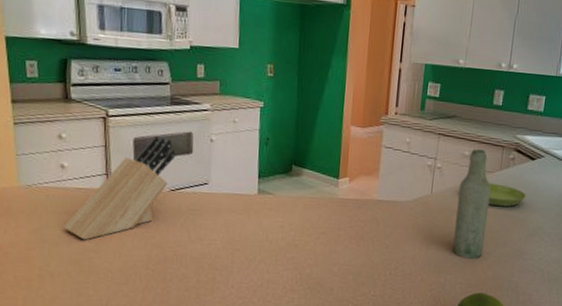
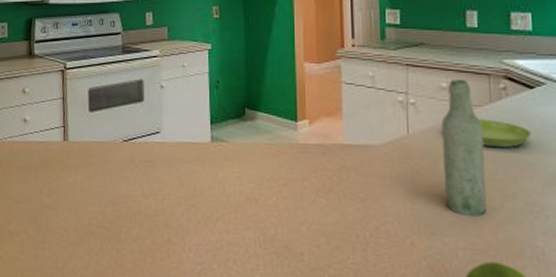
knife block: present [64,135,176,240] -> none [24,85,128,196]

